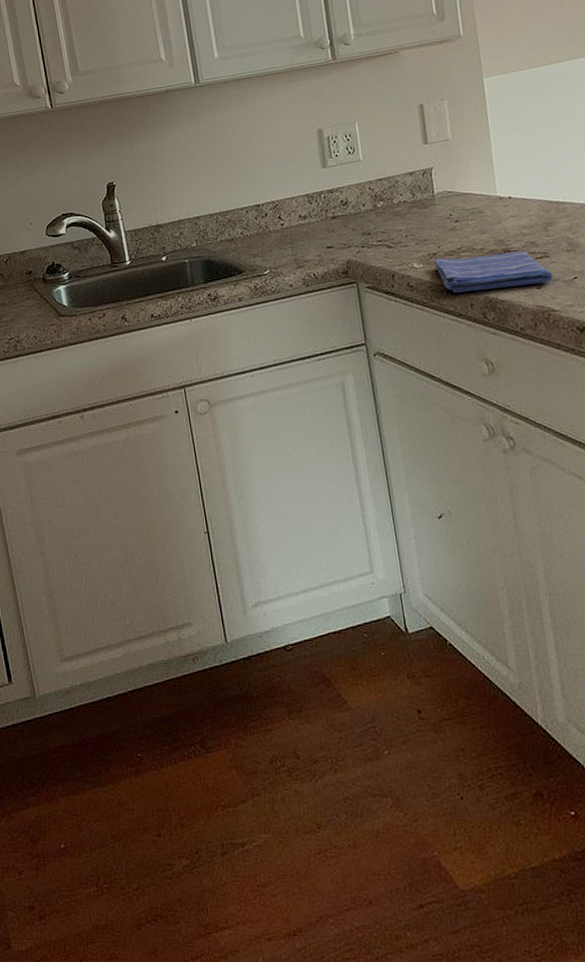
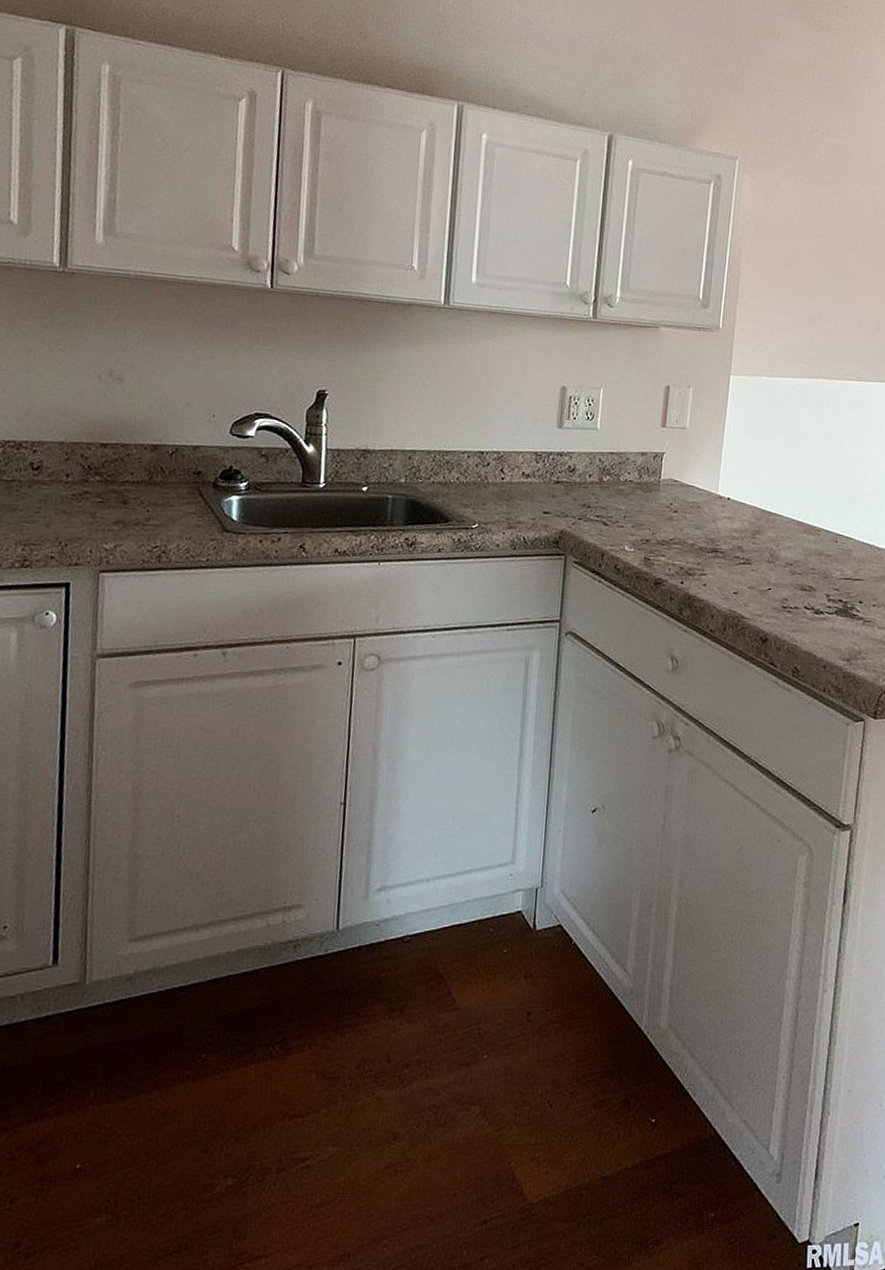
dish towel: present [434,250,553,293] -> none [645,544,750,589]

